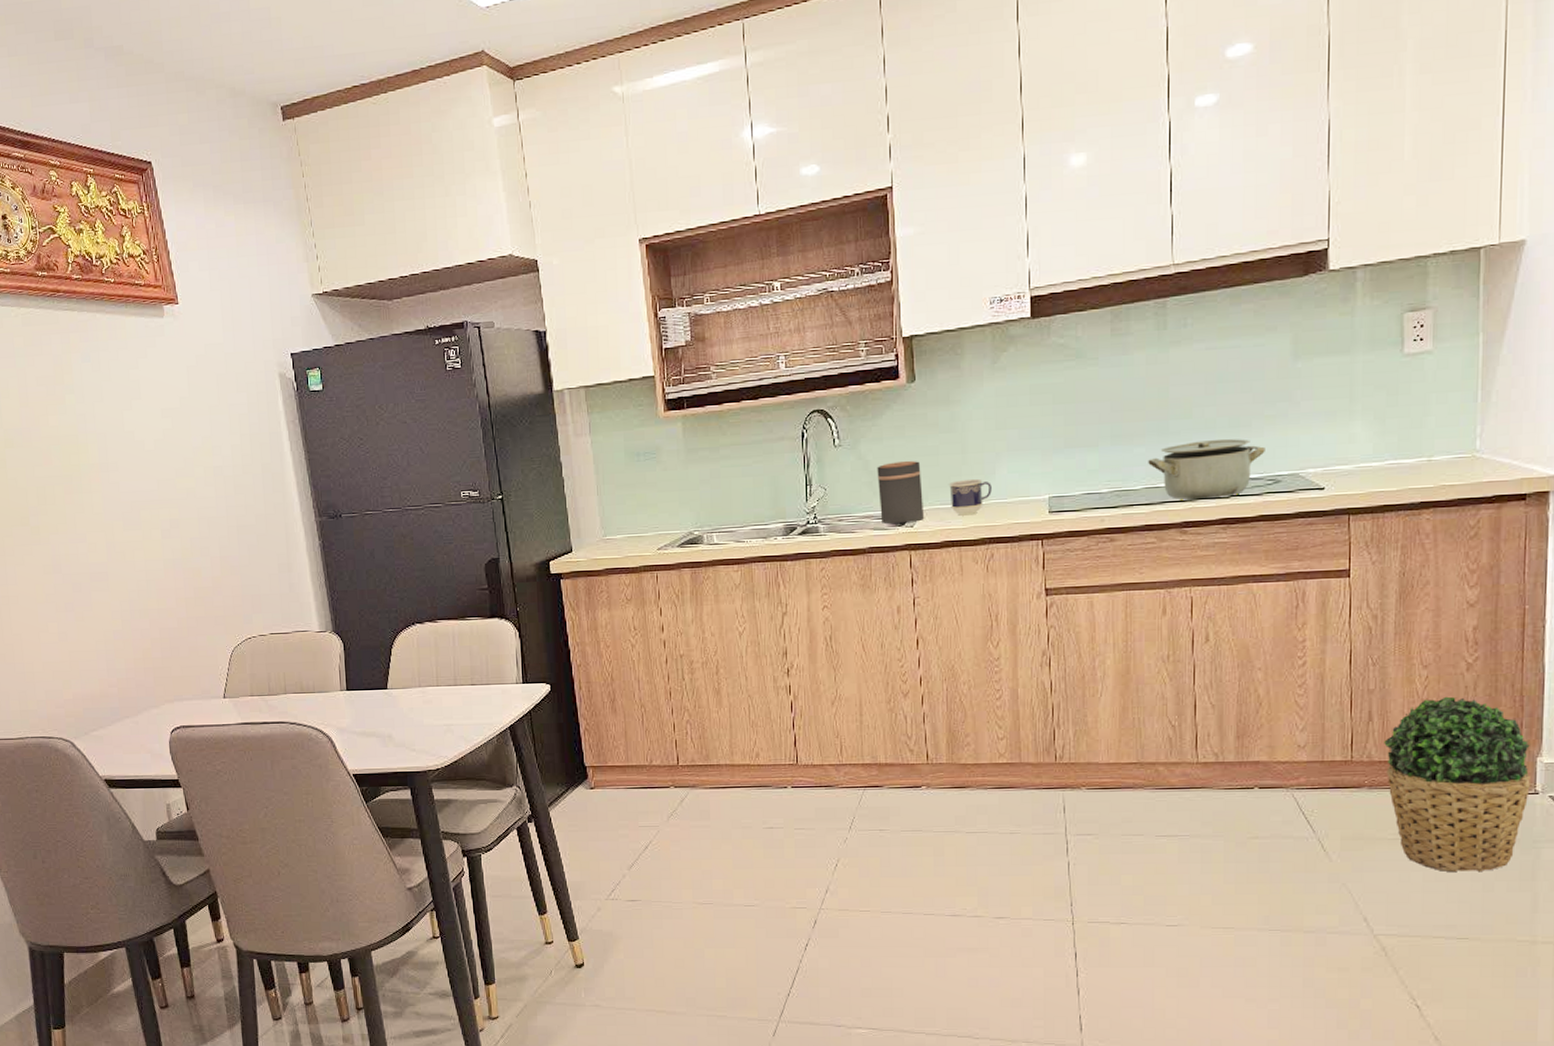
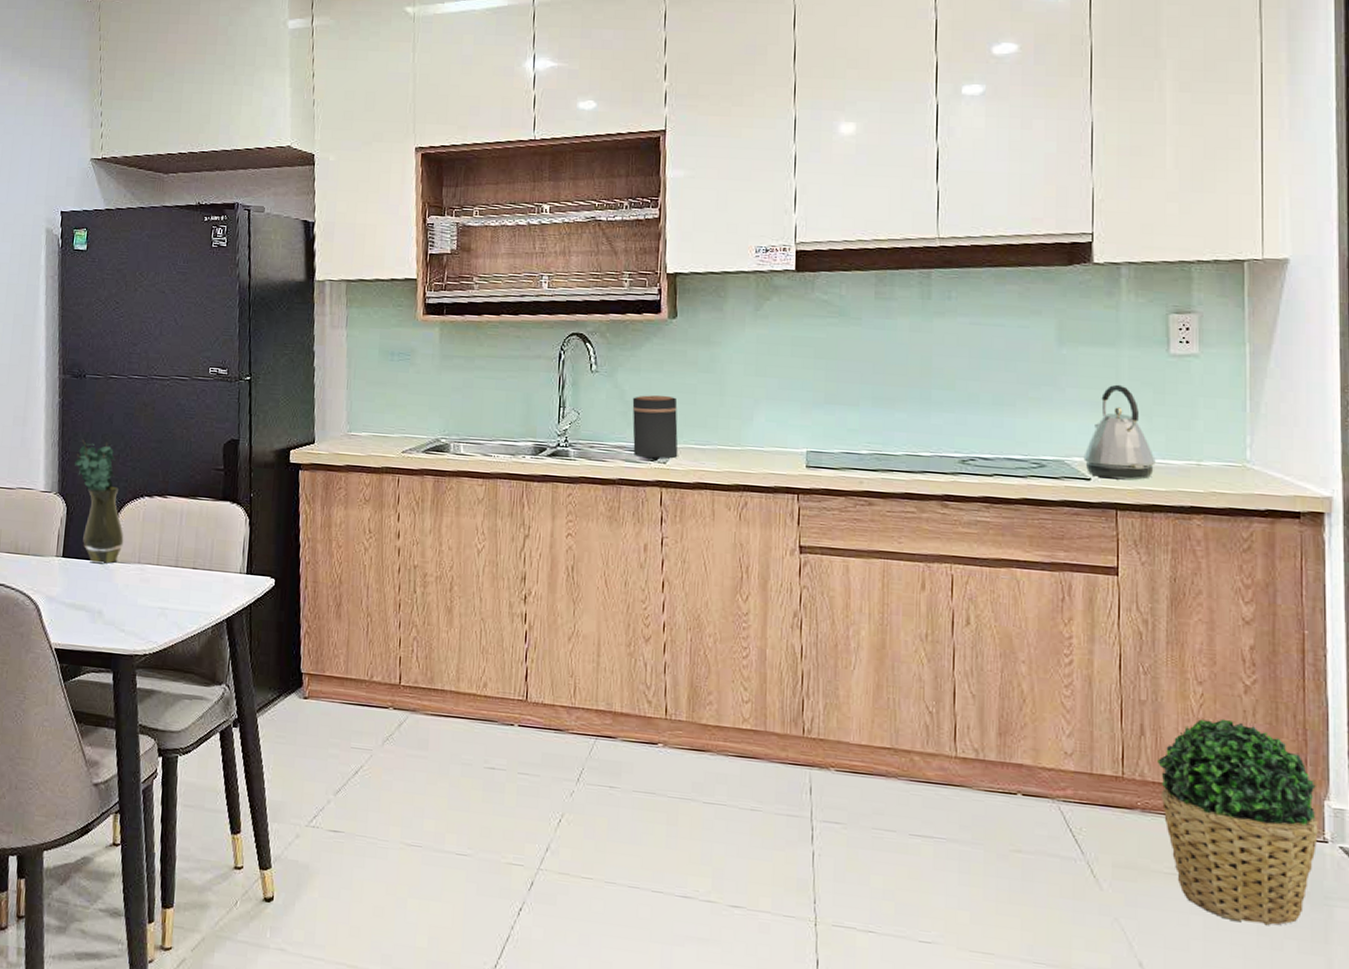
vase: none [344,577,403,692] -> present [75,439,124,564]
cup: present [948,479,992,516] -> none [704,422,749,459]
saucepan: present [1148,439,1265,501] -> none [909,414,1030,475]
kettle: none [1317,391,1388,486] -> present [1083,384,1156,481]

